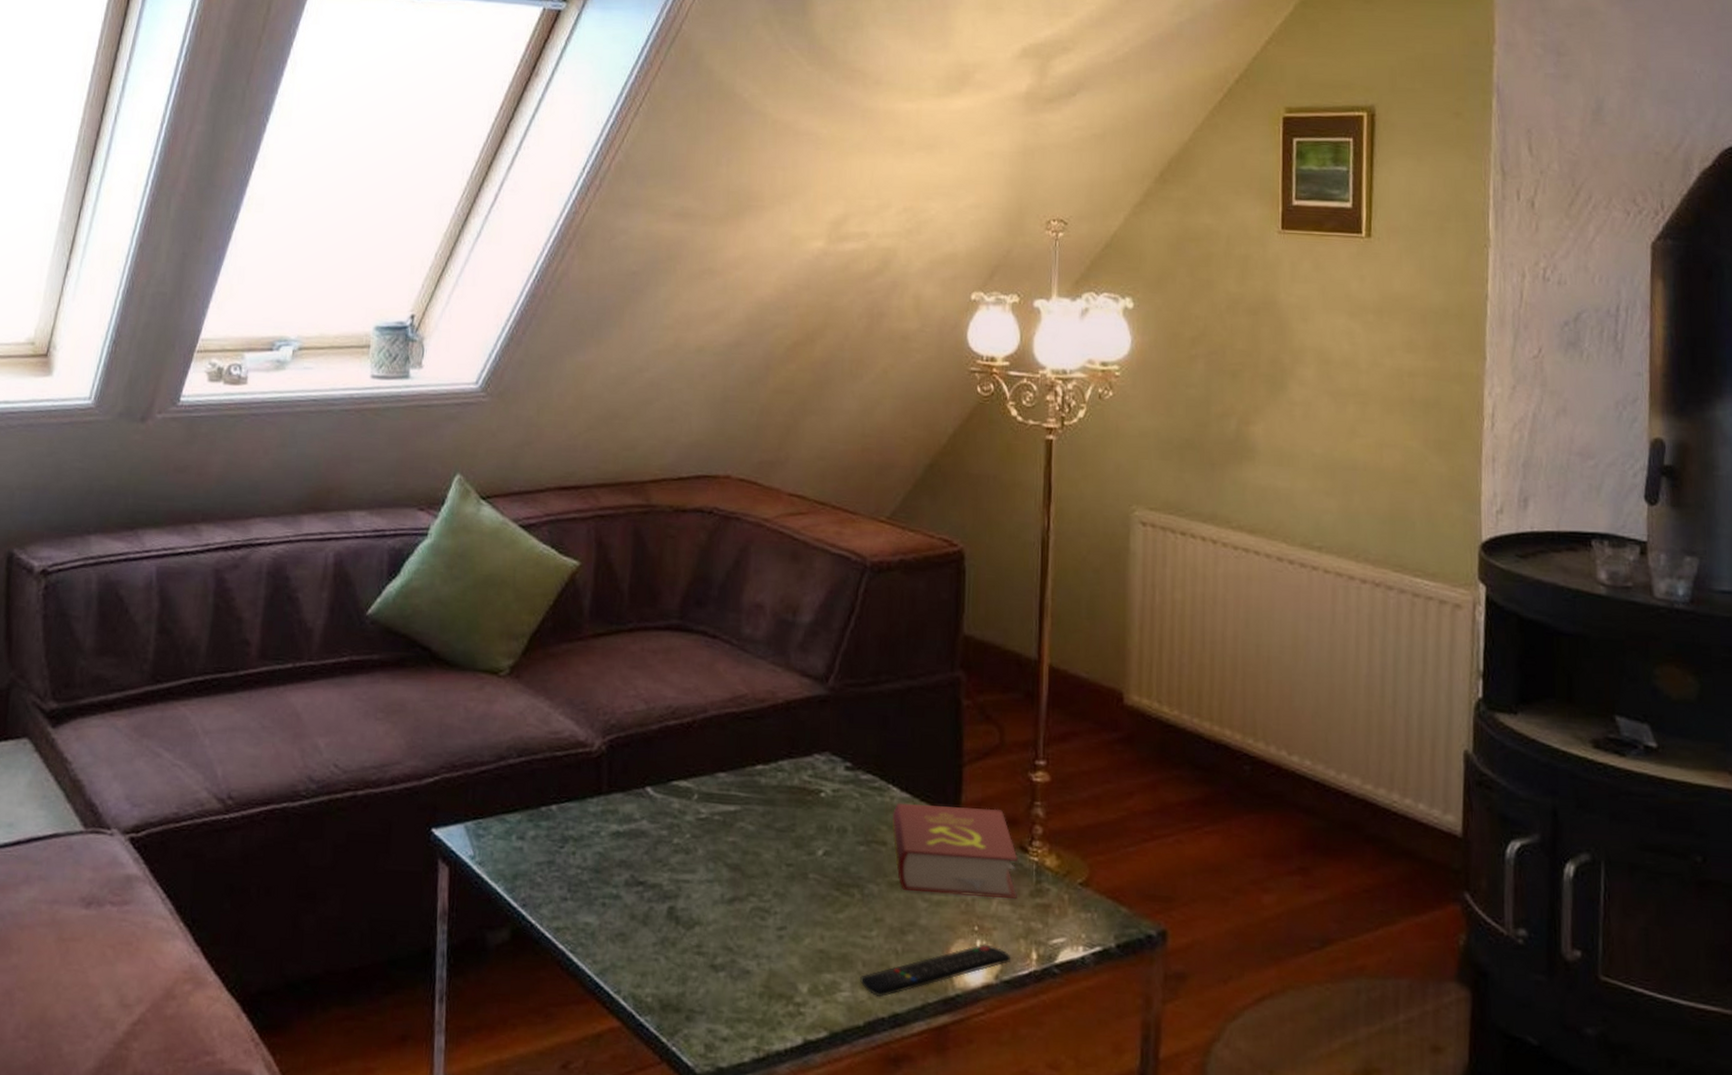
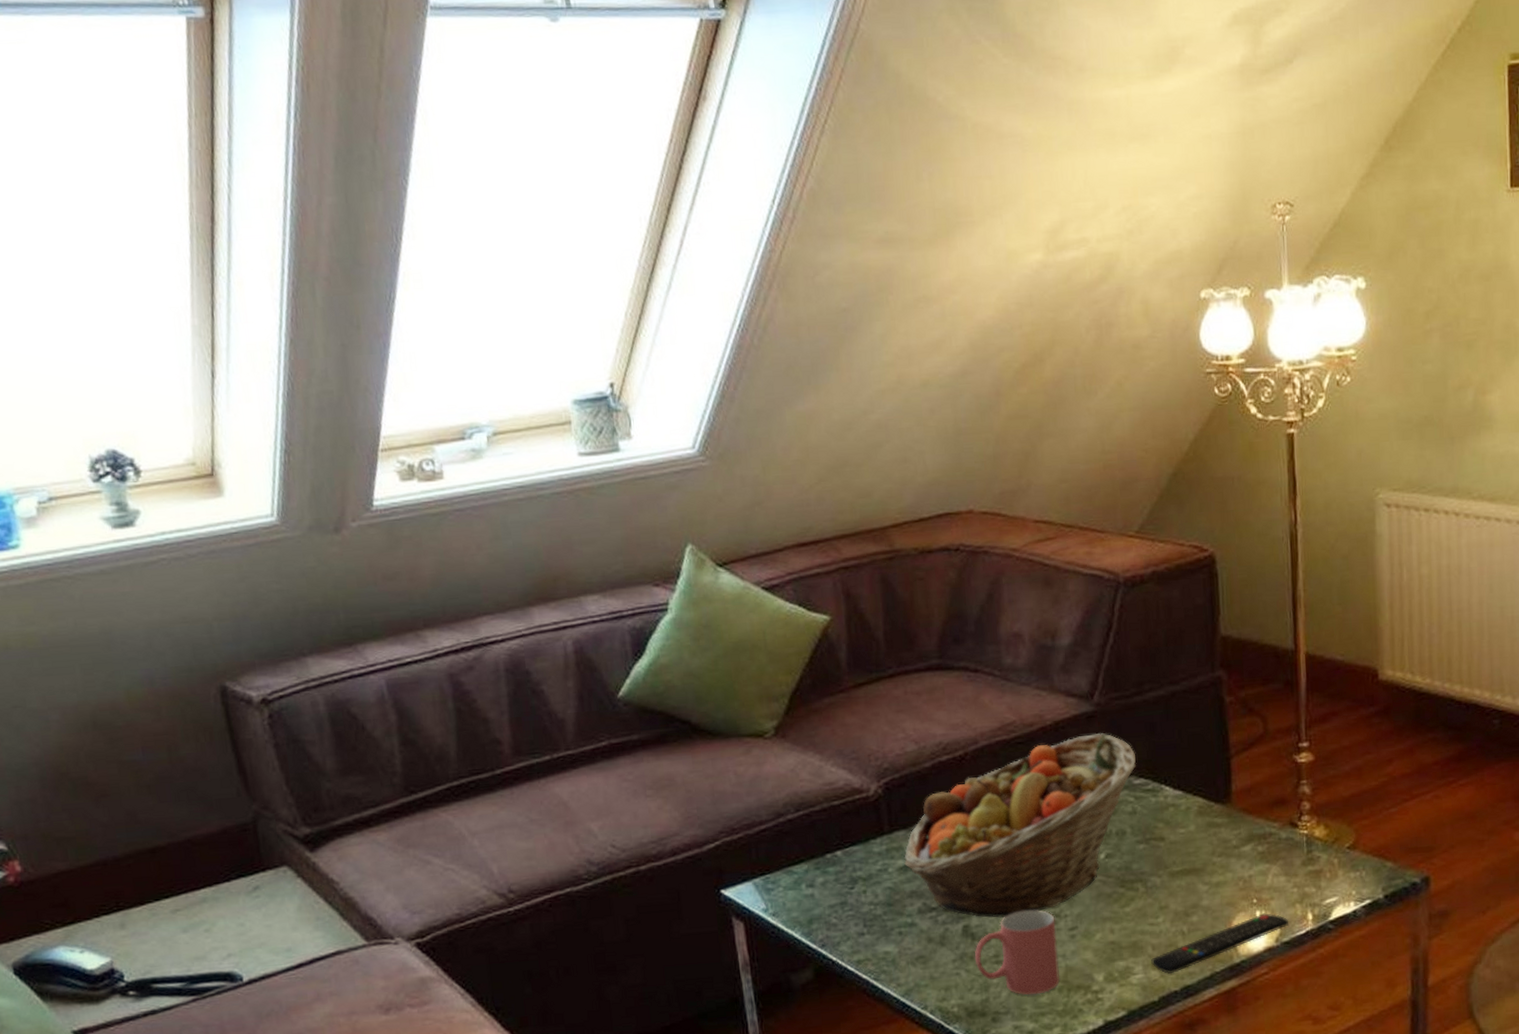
fruit basket: none [618,719,866,904] -> present [904,733,1137,918]
mug: none [676,900,764,997] -> present [974,910,1061,995]
book: present [891,802,1018,899] -> none [1167,792,1291,878]

